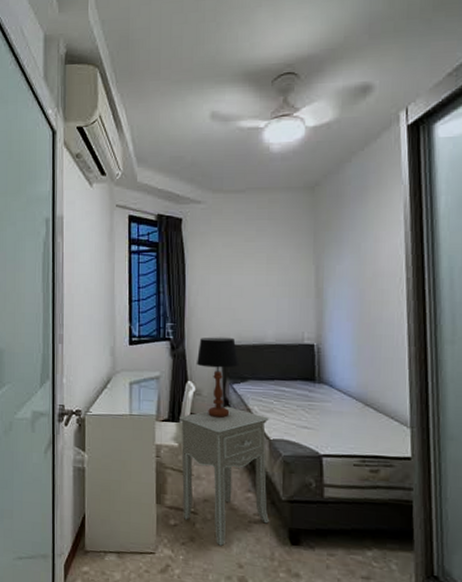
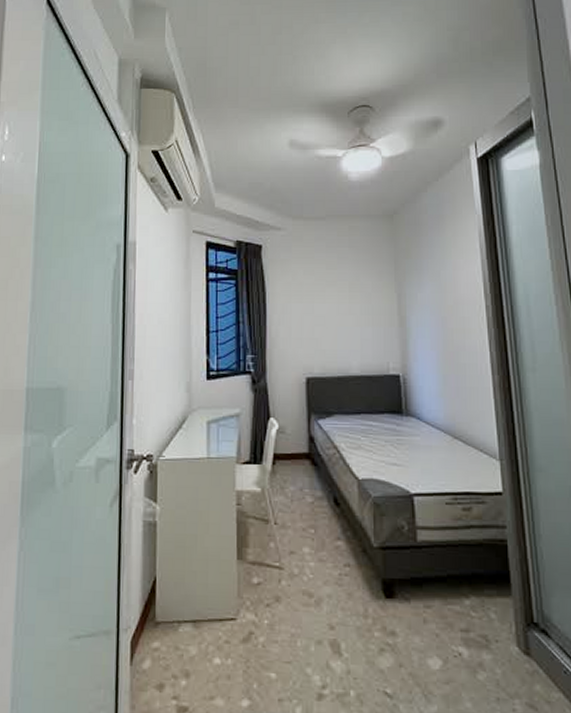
nightstand: present [180,406,269,546] -> none [262,444,360,605]
table lamp: present [196,337,240,418] -> none [278,369,324,457]

